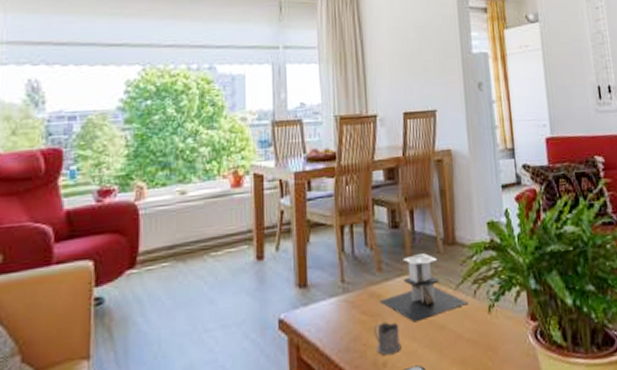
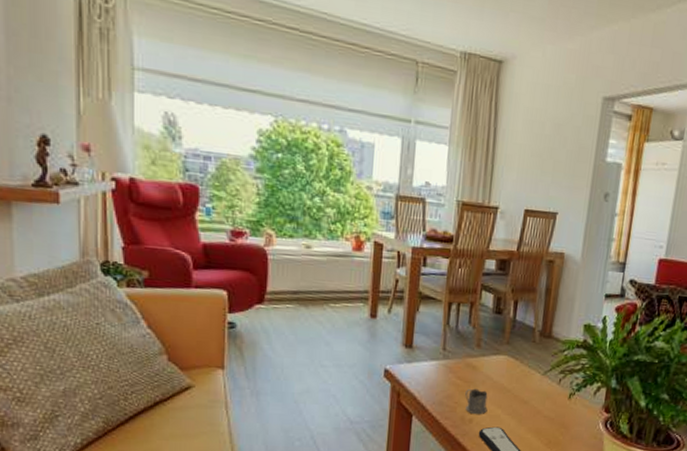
architectural model: present [380,253,468,323] -> none [475,339,552,394]

